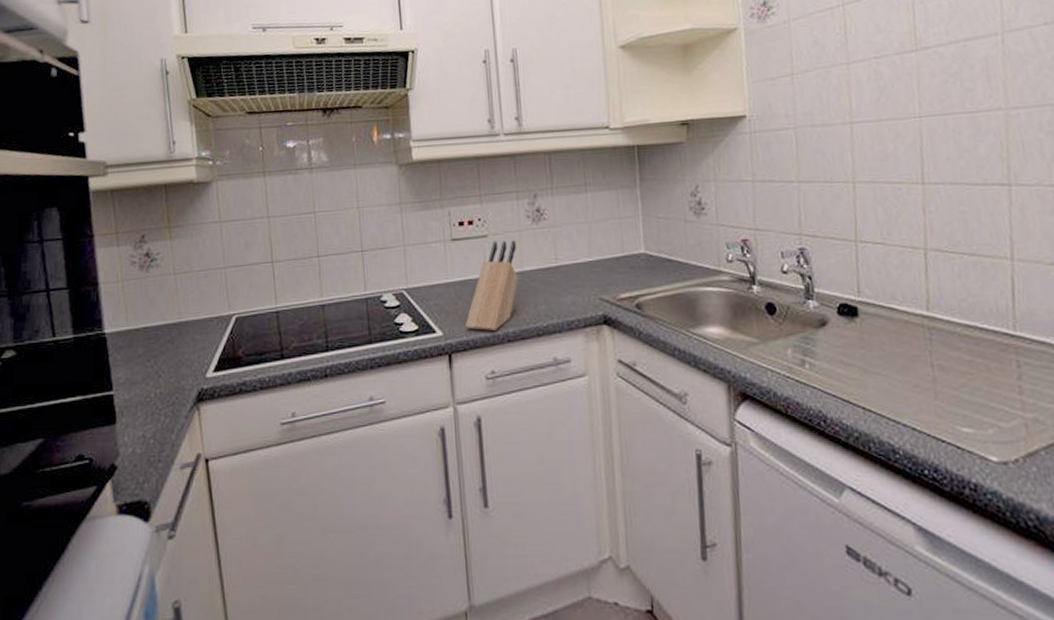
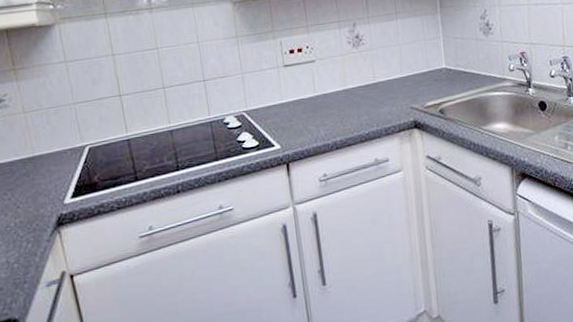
knife block: present [464,240,519,331] -> none [299,63,344,141]

